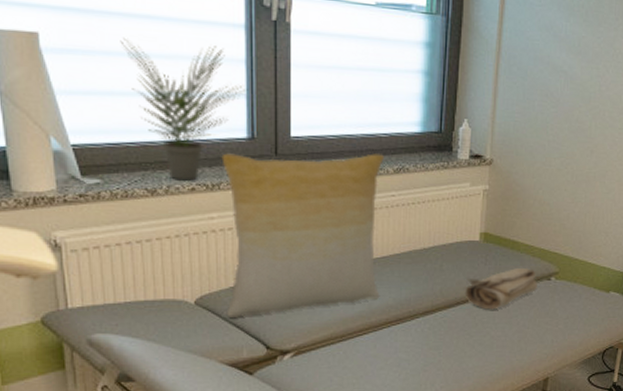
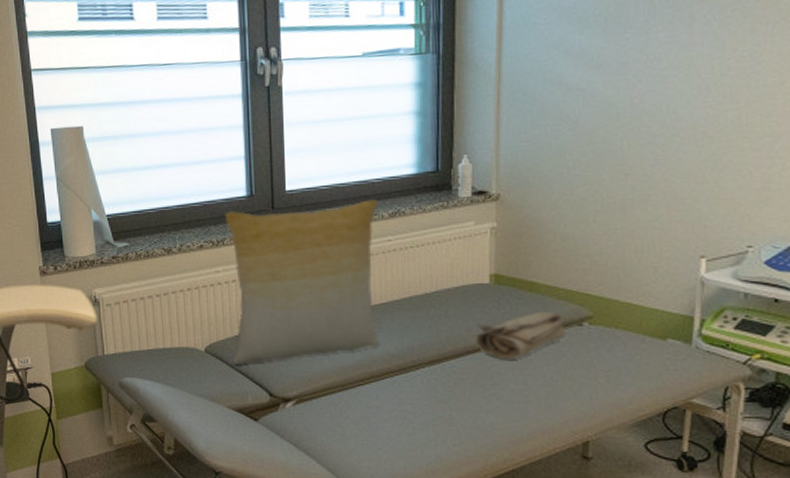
potted plant: present [120,37,248,181] -> none [142,117,246,239]

